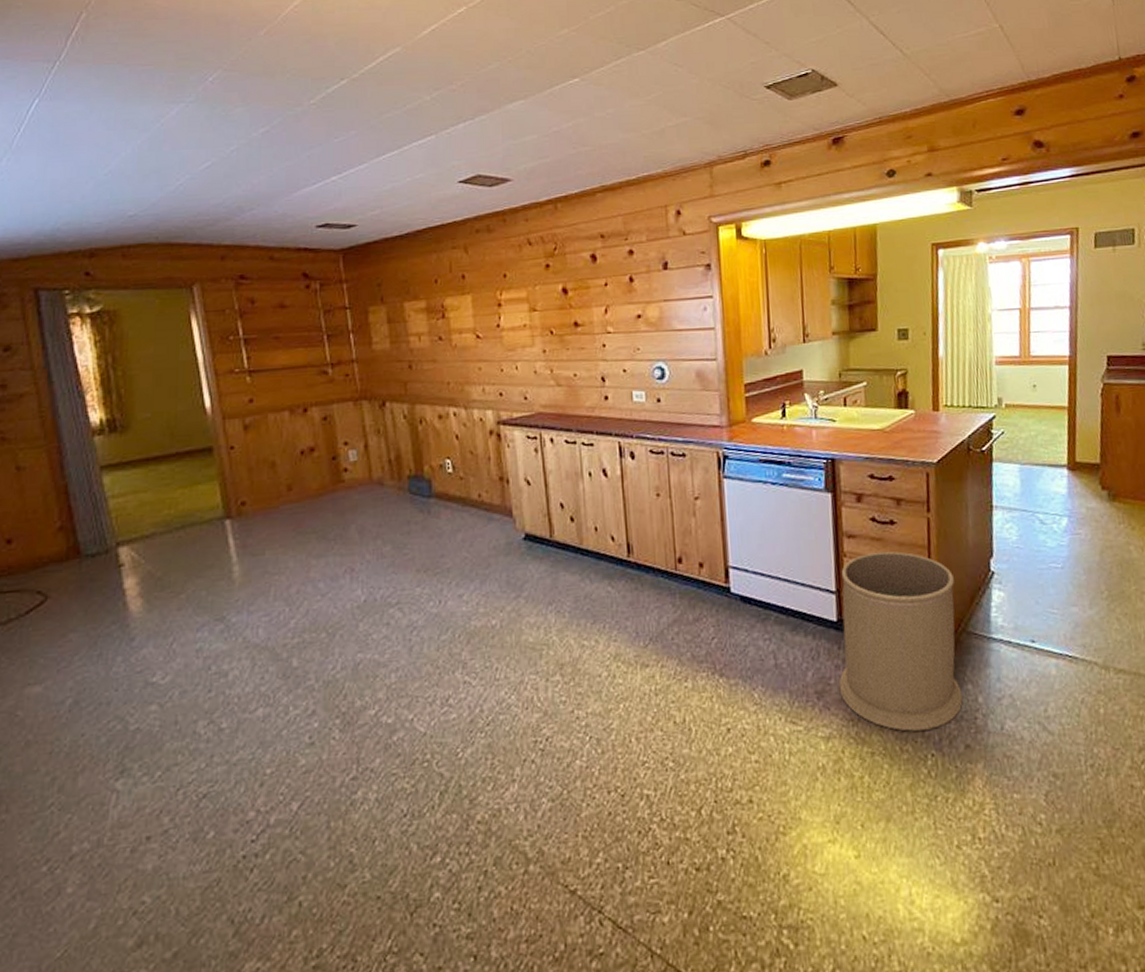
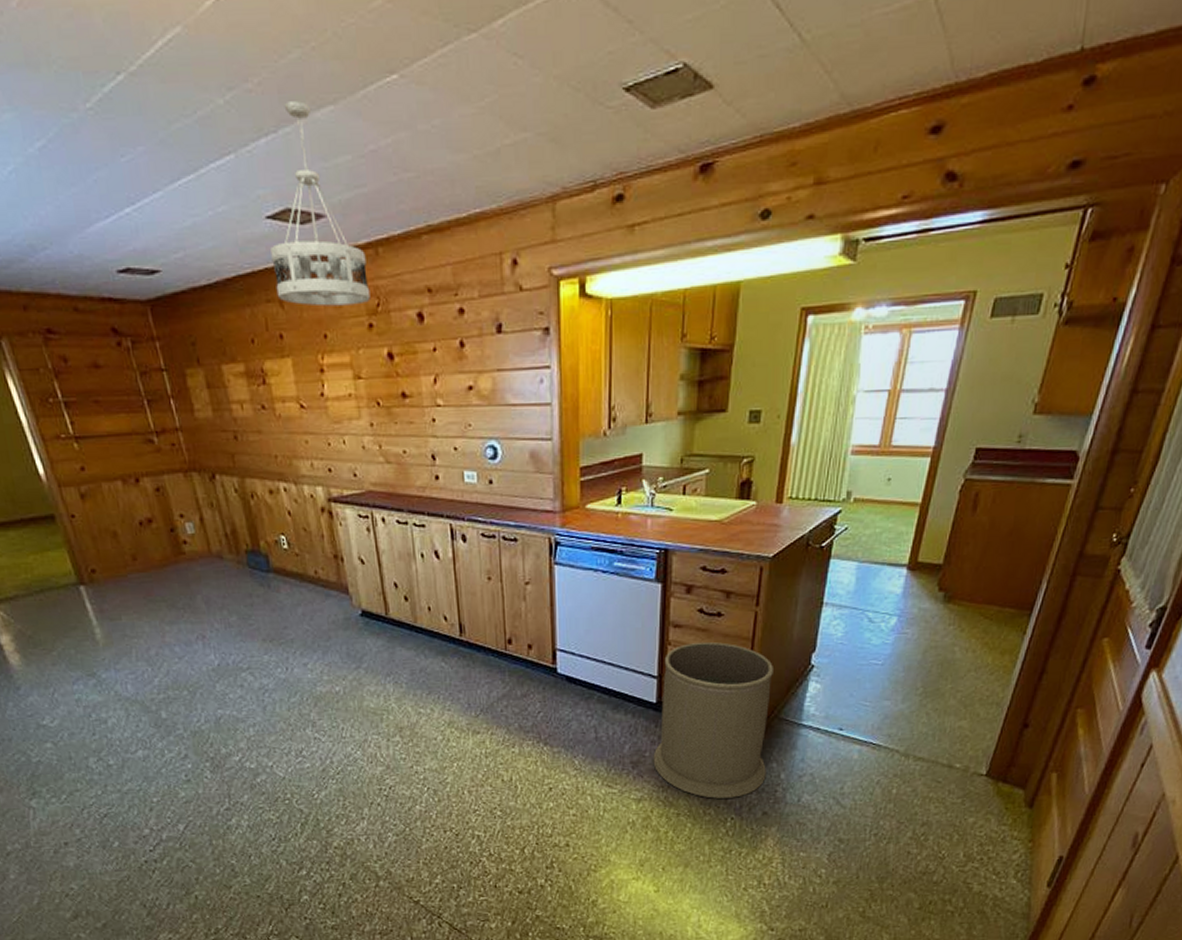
ceiling light fixture: none [460,97,549,251] -> present [270,101,371,307]

